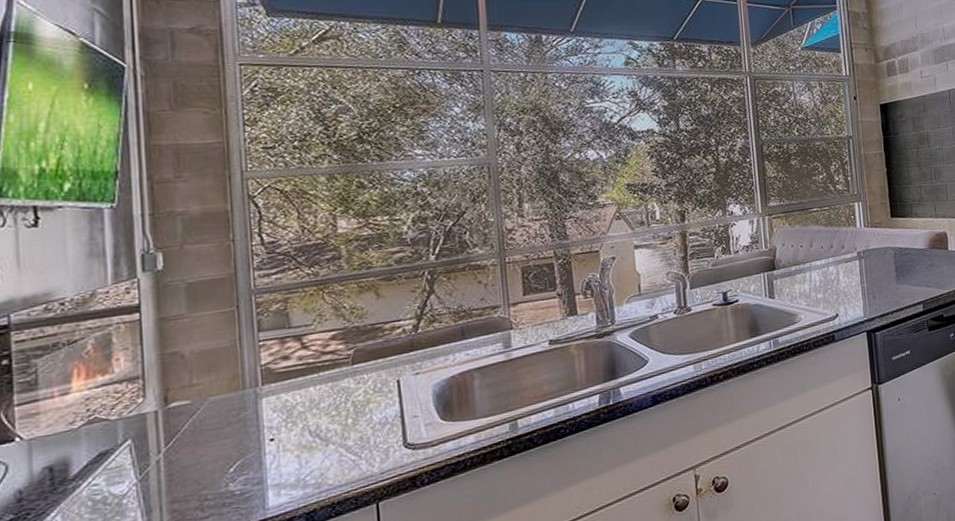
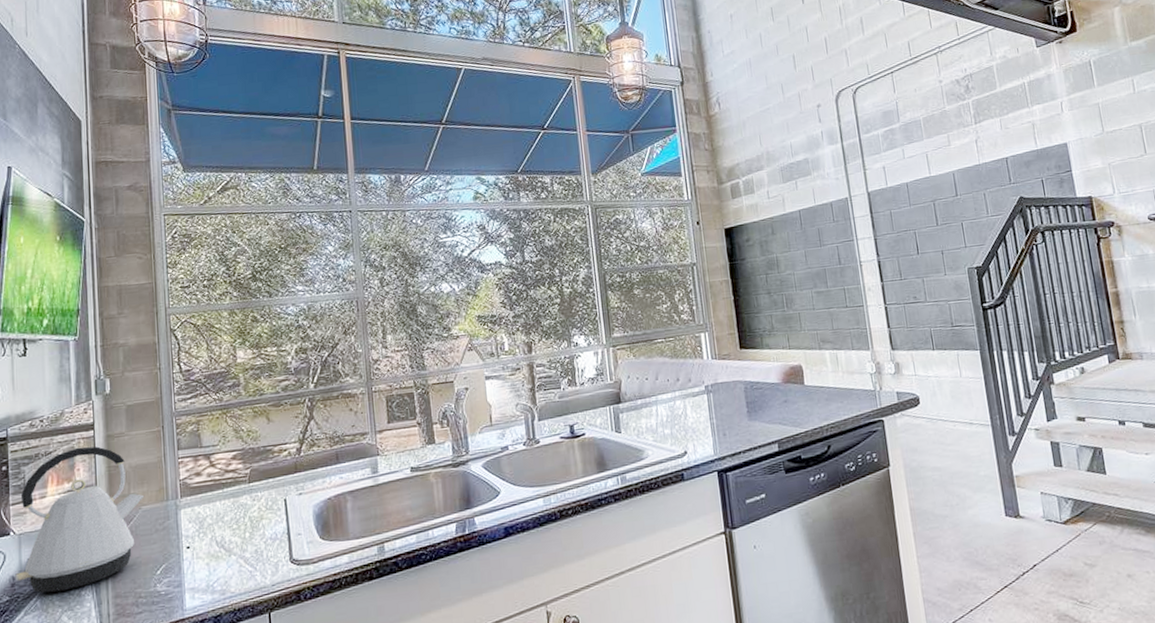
kettle: none [23,331,213,506] -> present [15,446,145,593]

